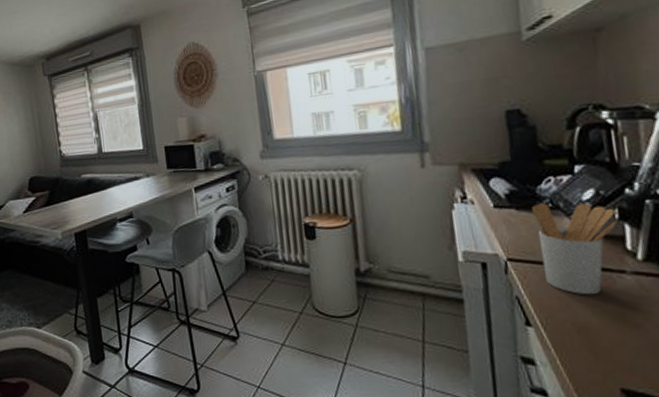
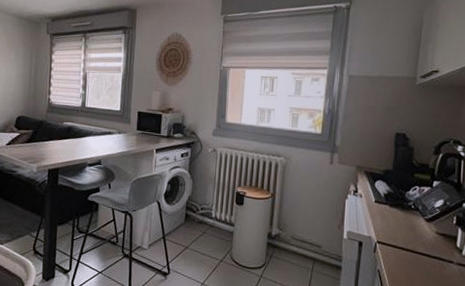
utensil holder: present [532,202,617,295] -> none [399,204,454,276]

